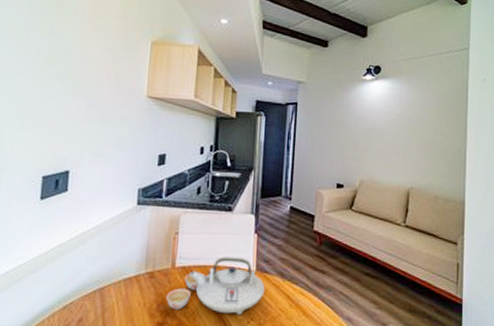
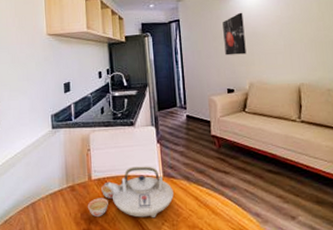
wall art: none [340,105,364,150] -> present [222,12,246,56]

